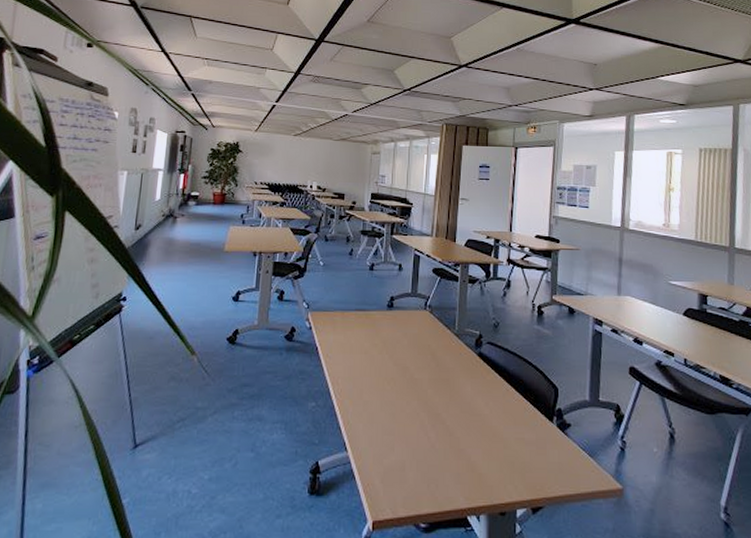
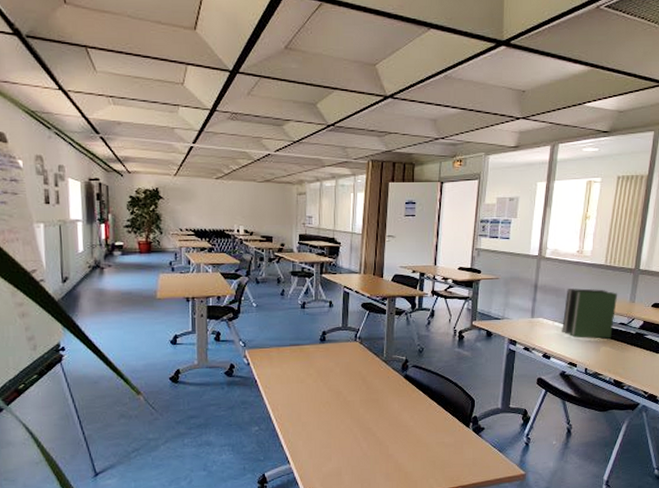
binder: none [653,264,714,325] -> present [562,287,618,339]

